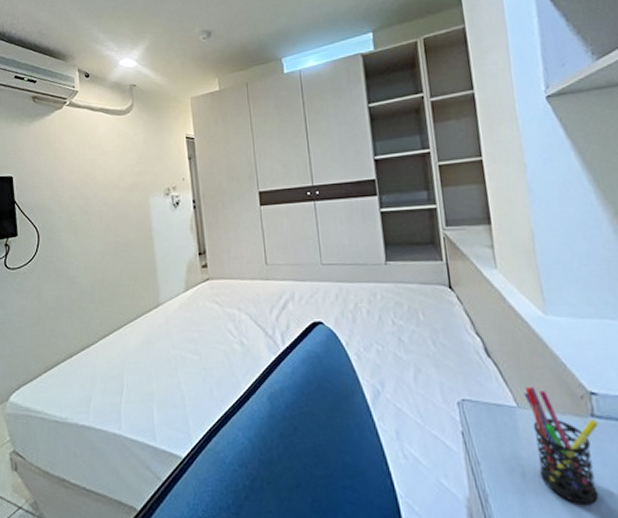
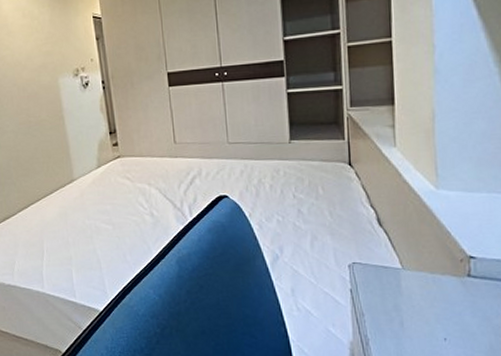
pen holder: present [523,386,599,504] -> none [409,251,474,346]

